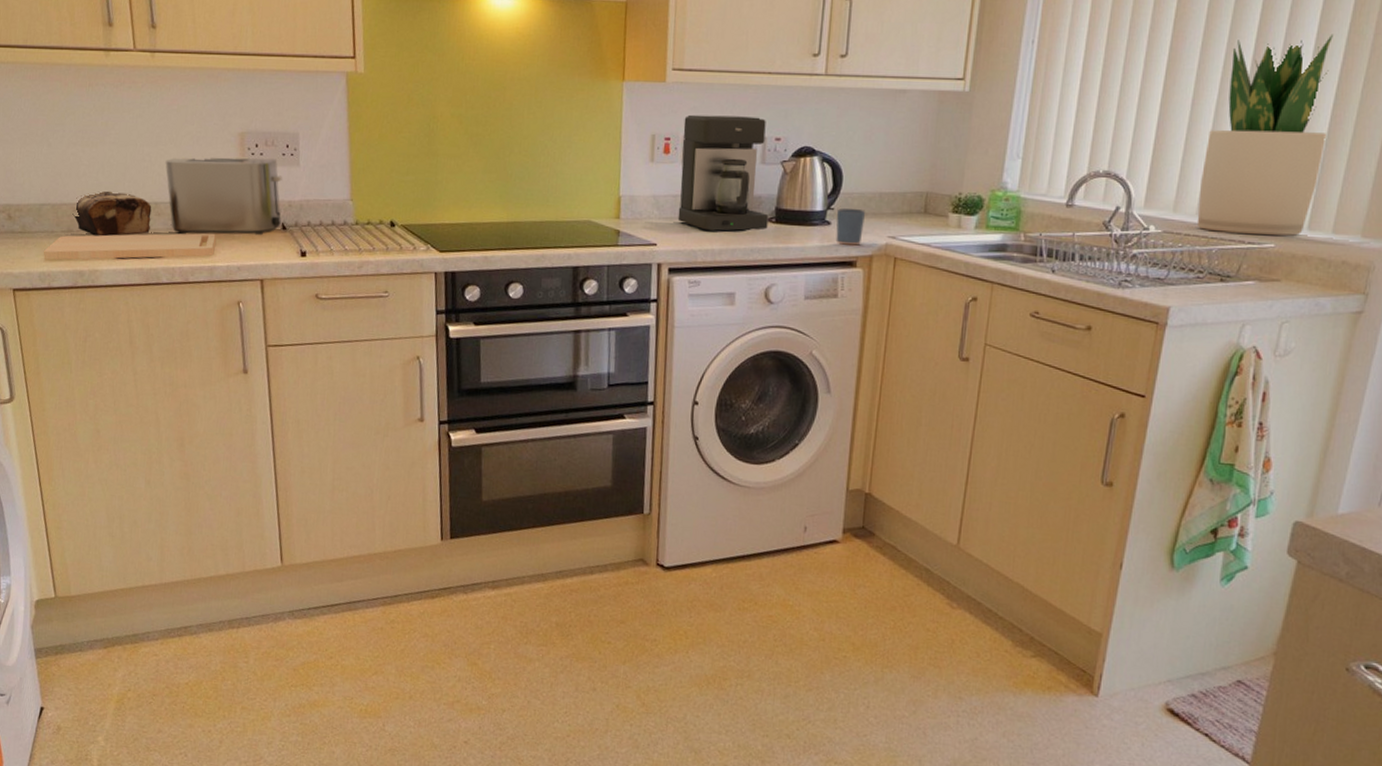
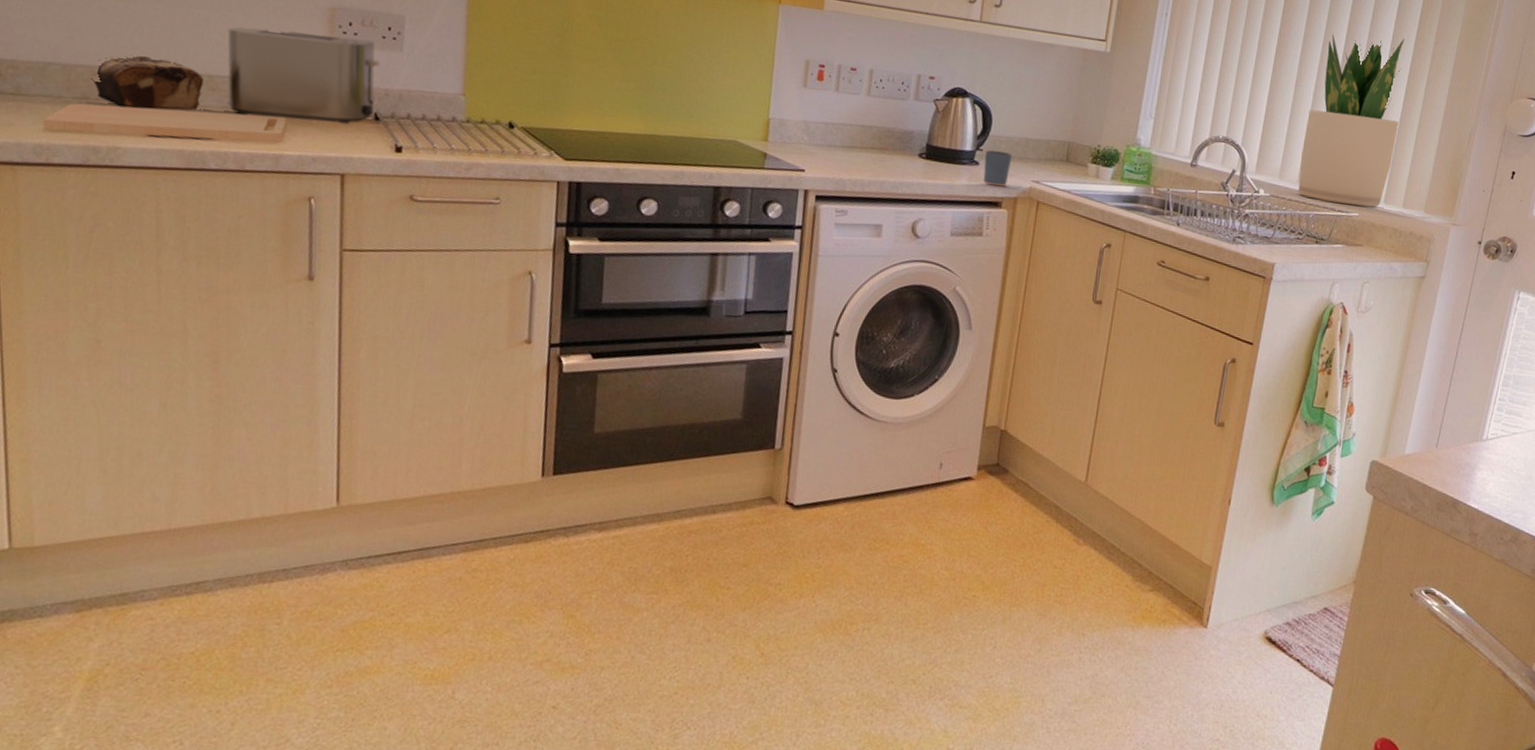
coffee maker: present [677,114,769,231] -> none [828,44,922,165]

